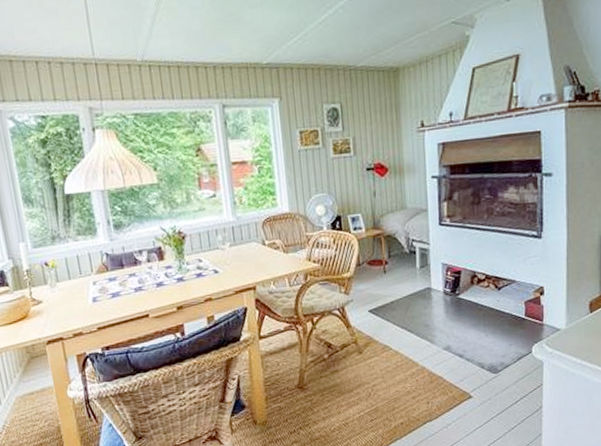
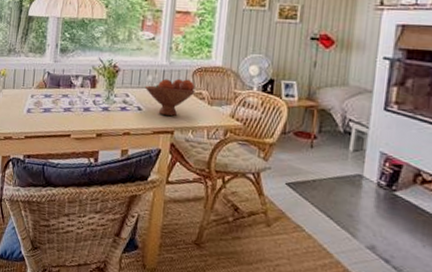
fruit bowl: none [216,231,269,273] -> present [144,78,195,116]

